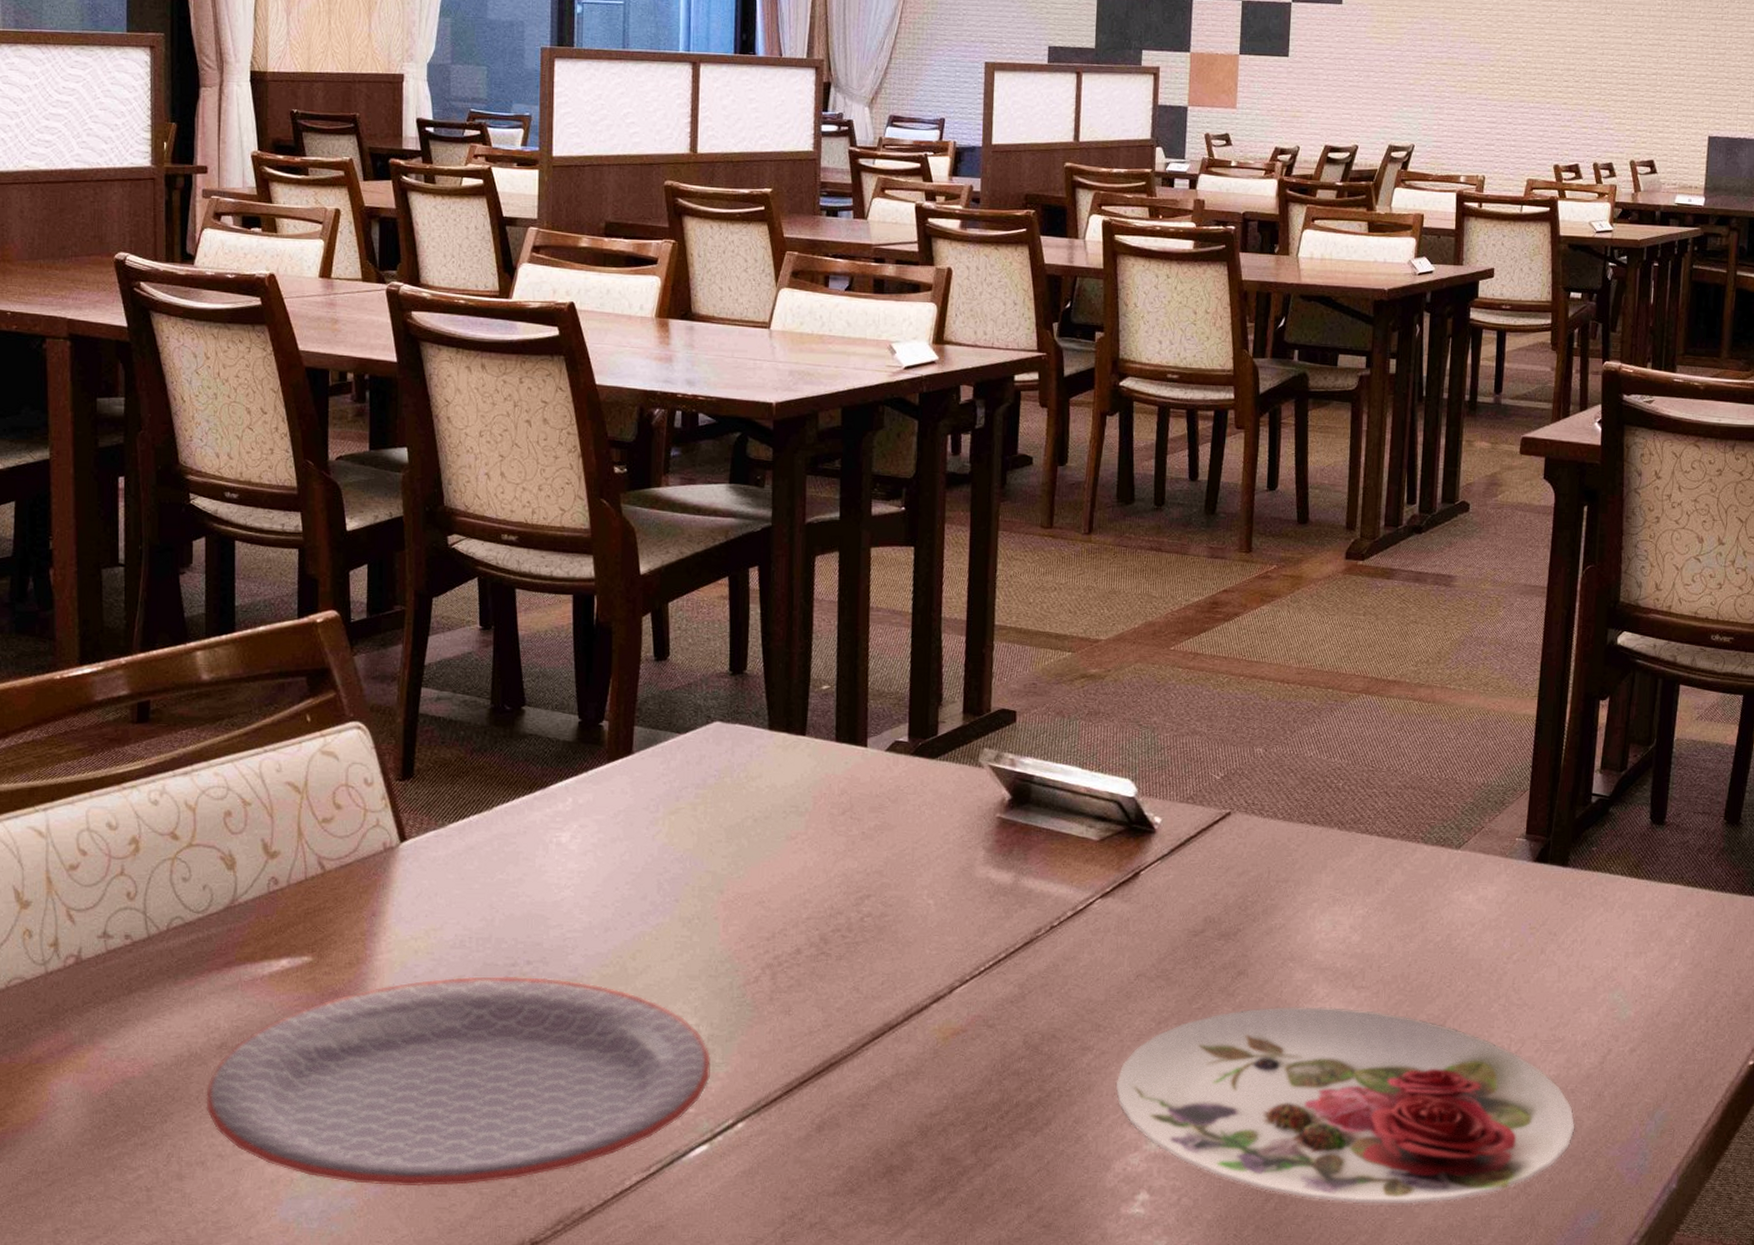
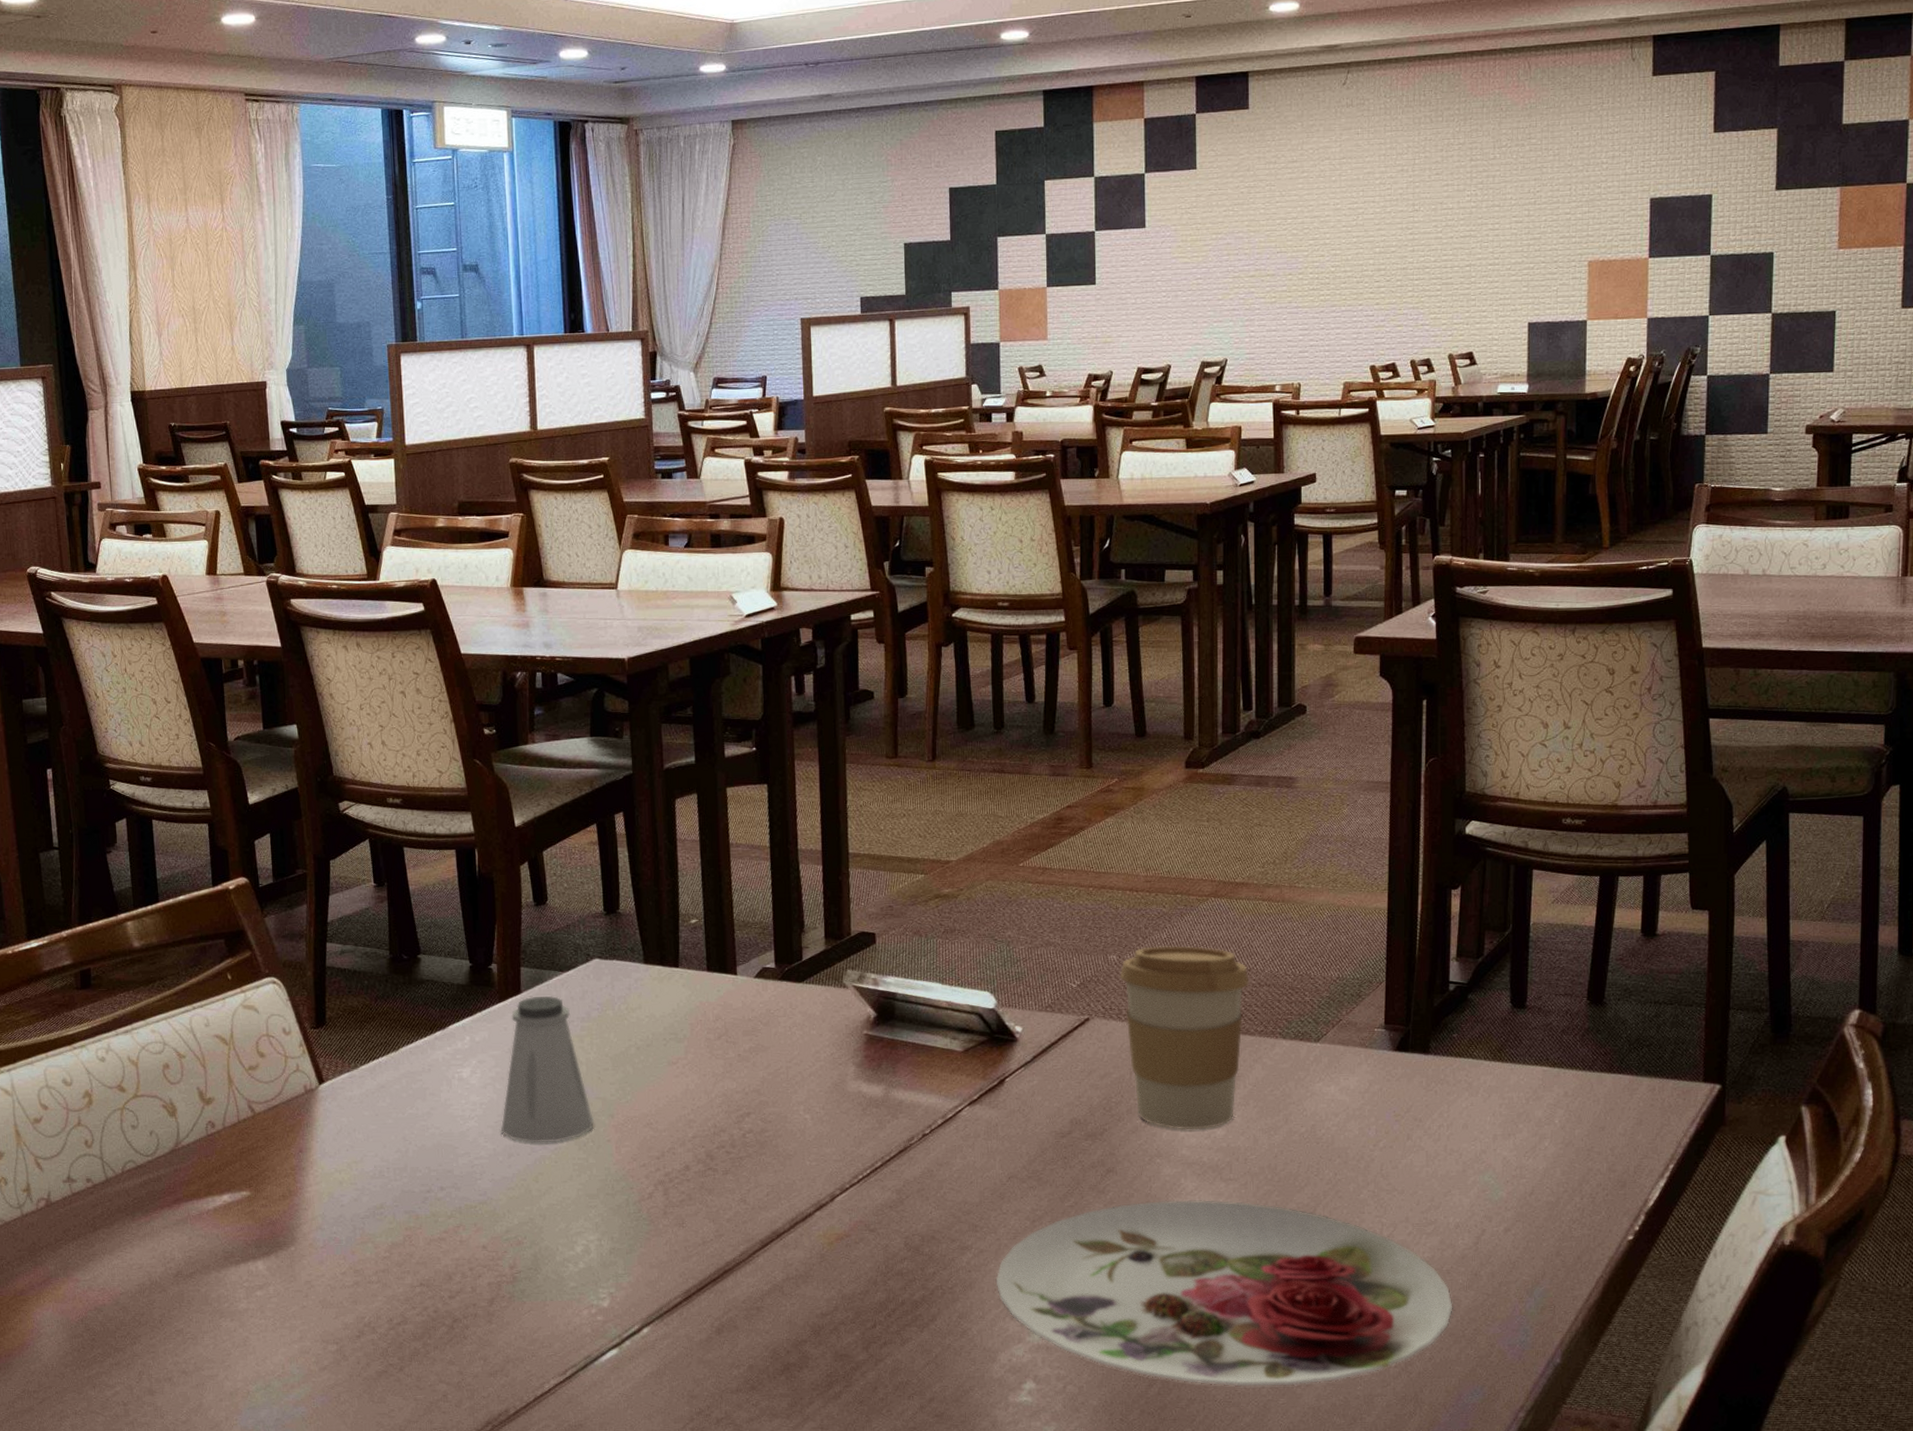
plate: present [206,975,711,1187] -> none [167,1201,615,1395]
saltshaker: none [598,758,701,918] -> present [500,995,594,1144]
coffee cup: none [1264,741,1395,934] -> present [1119,945,1249,1130]

